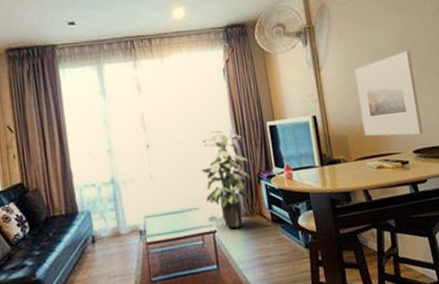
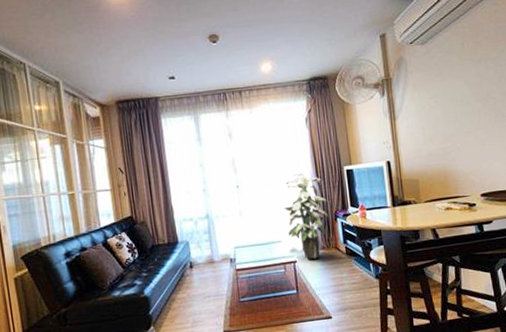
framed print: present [354,50,424,136] -> none [428,100,492,181]

